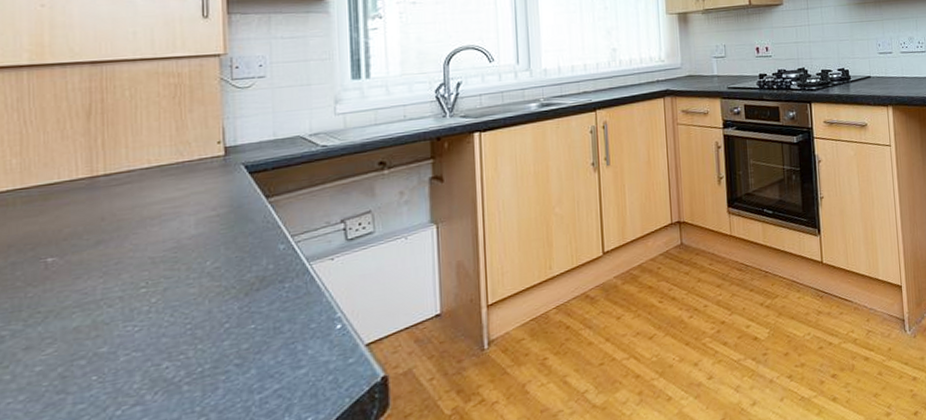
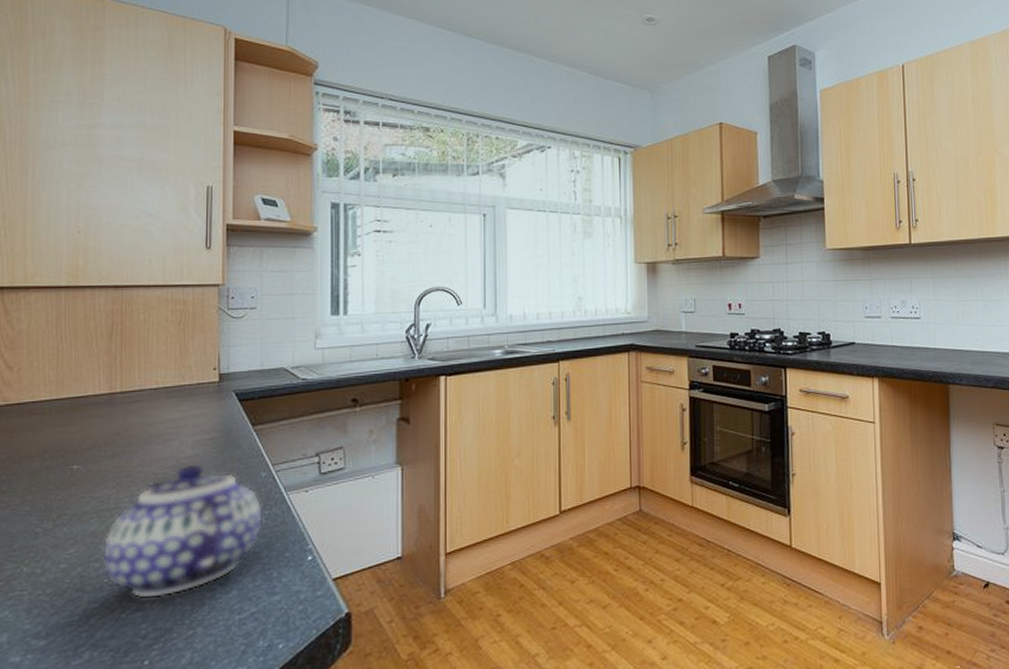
teapot: none [89,242,284,392] -> present [102,464,264,599]

